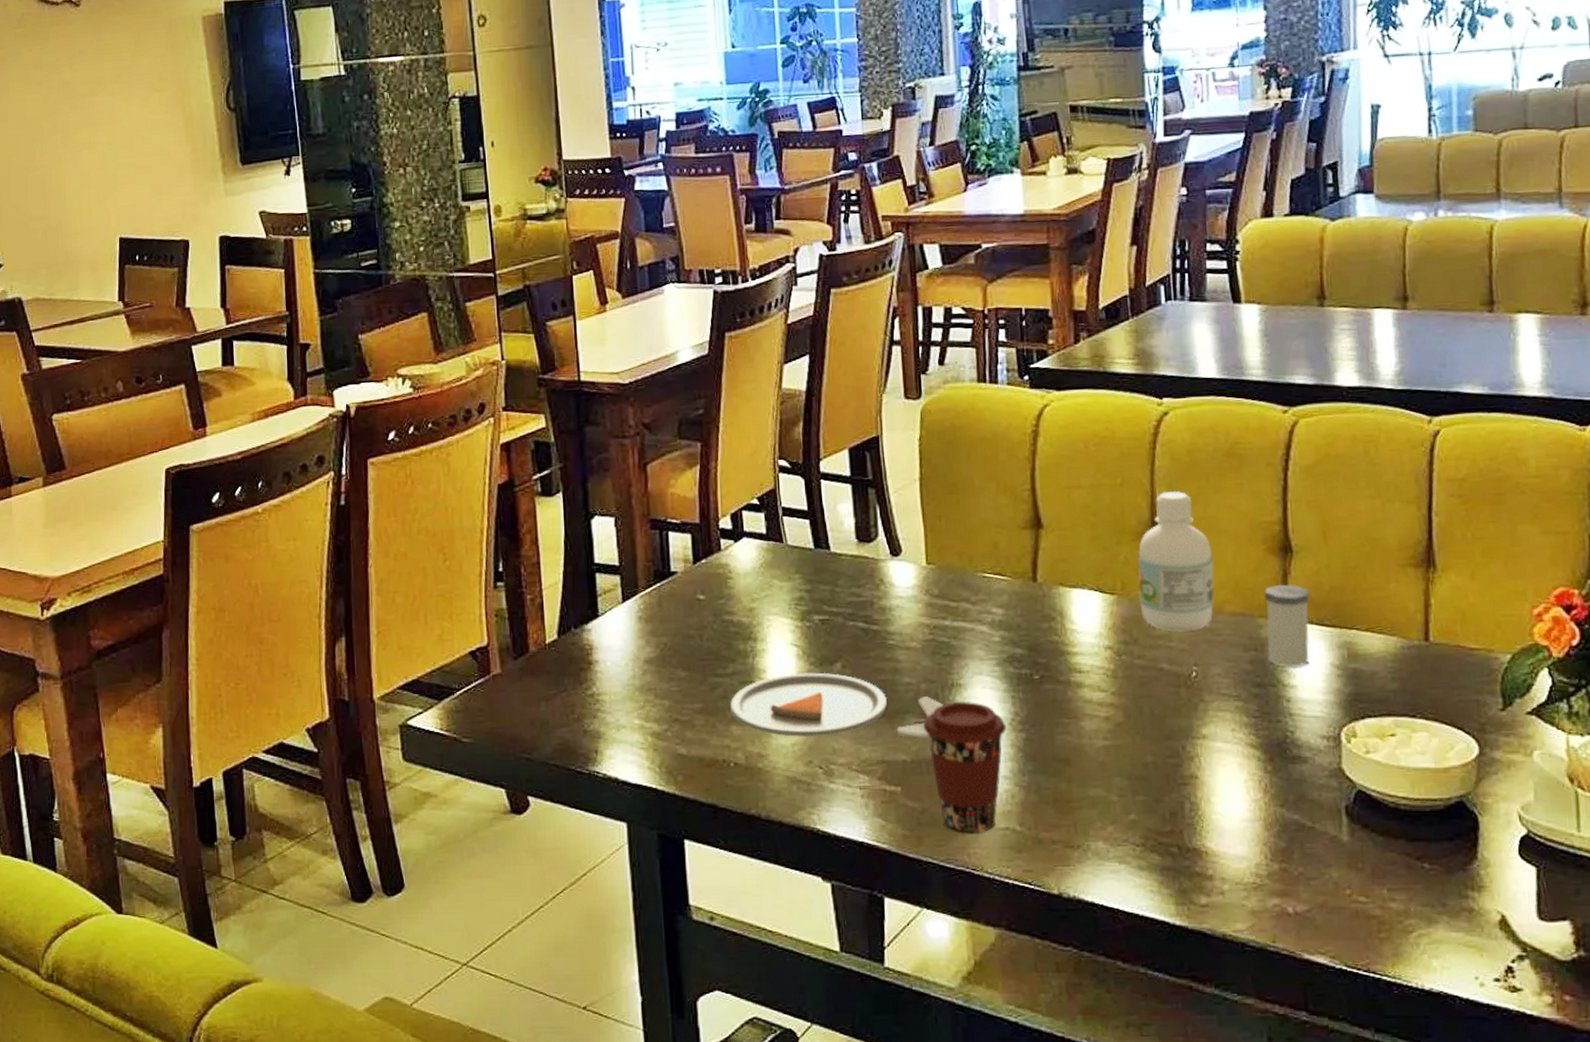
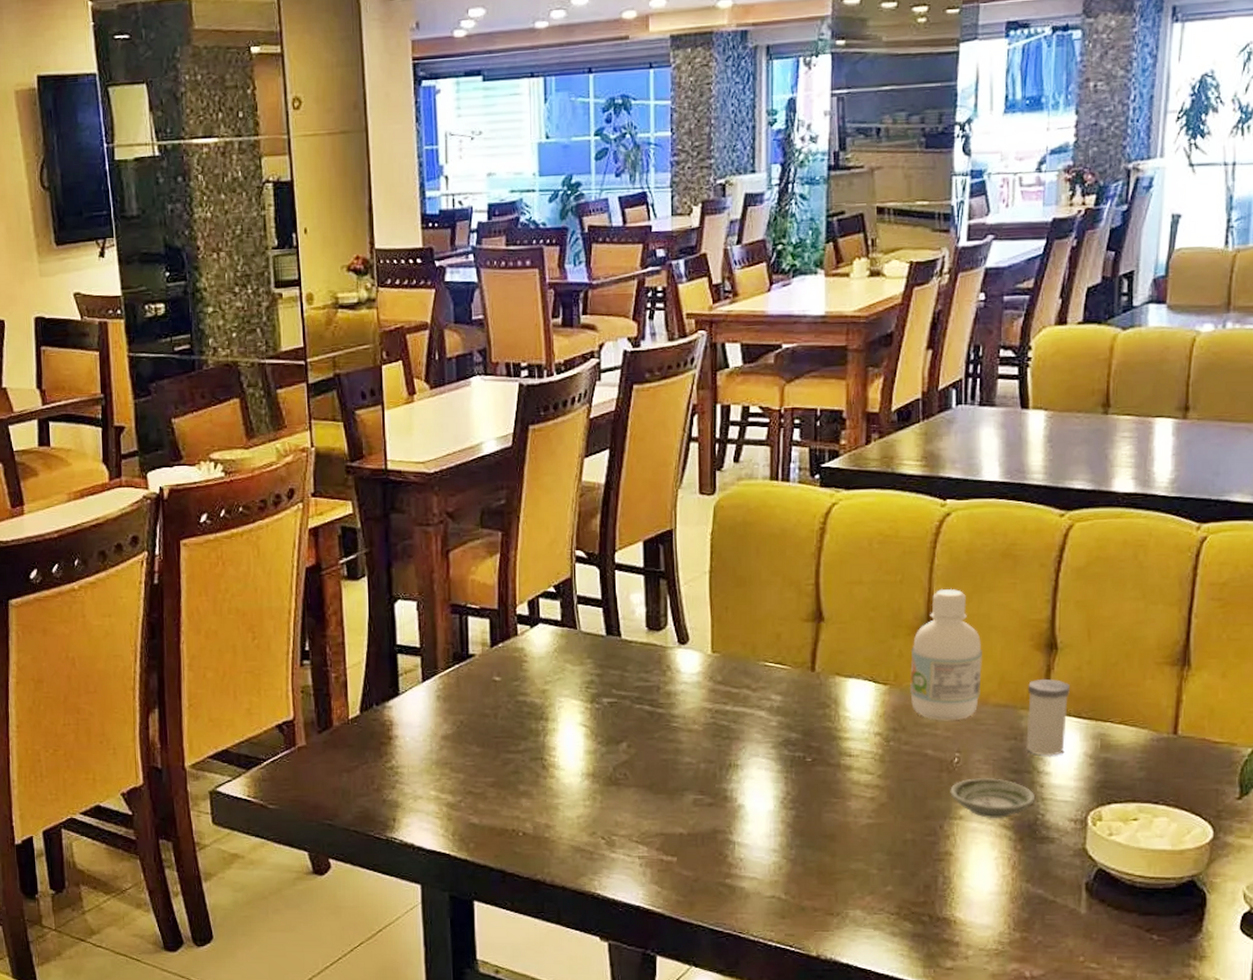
dinner plate: present [729,672,943,738] -> none [520,751,720,813]
coffee cup: present [923,701,1007,834] -> none [701,780,778,901]
saucer: none [1190,693,1283,737] -> present [950,778,1036,818]

